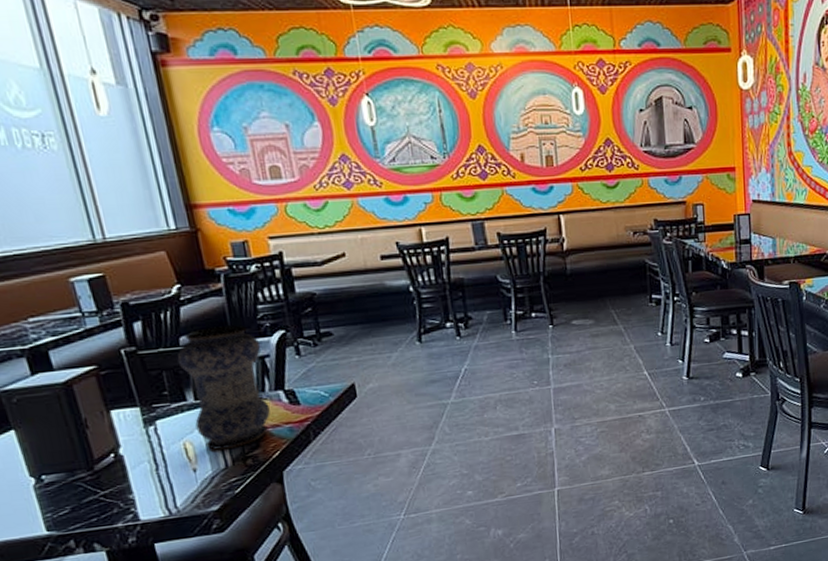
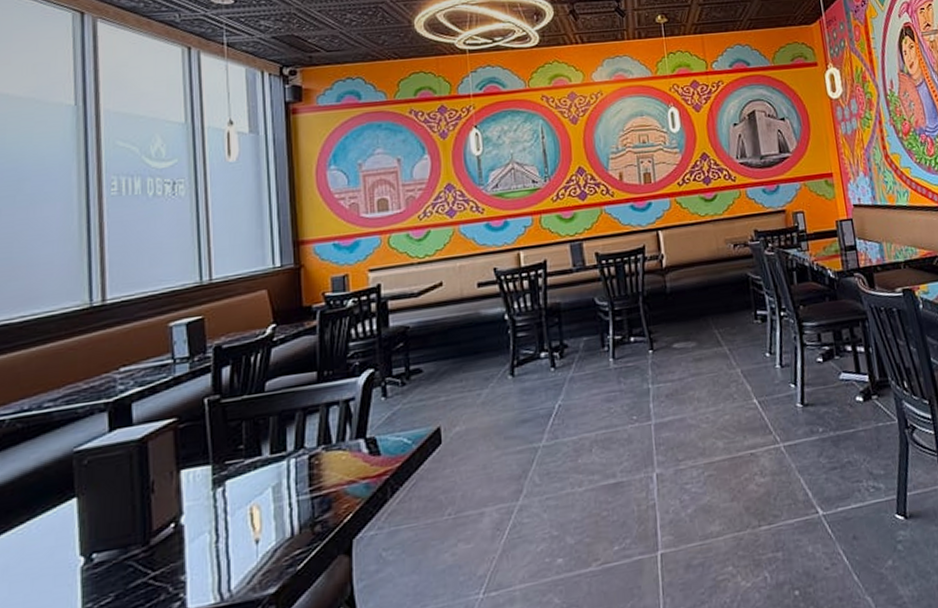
vase: present [176,325,271,451] -> none [260,365,347,515]

